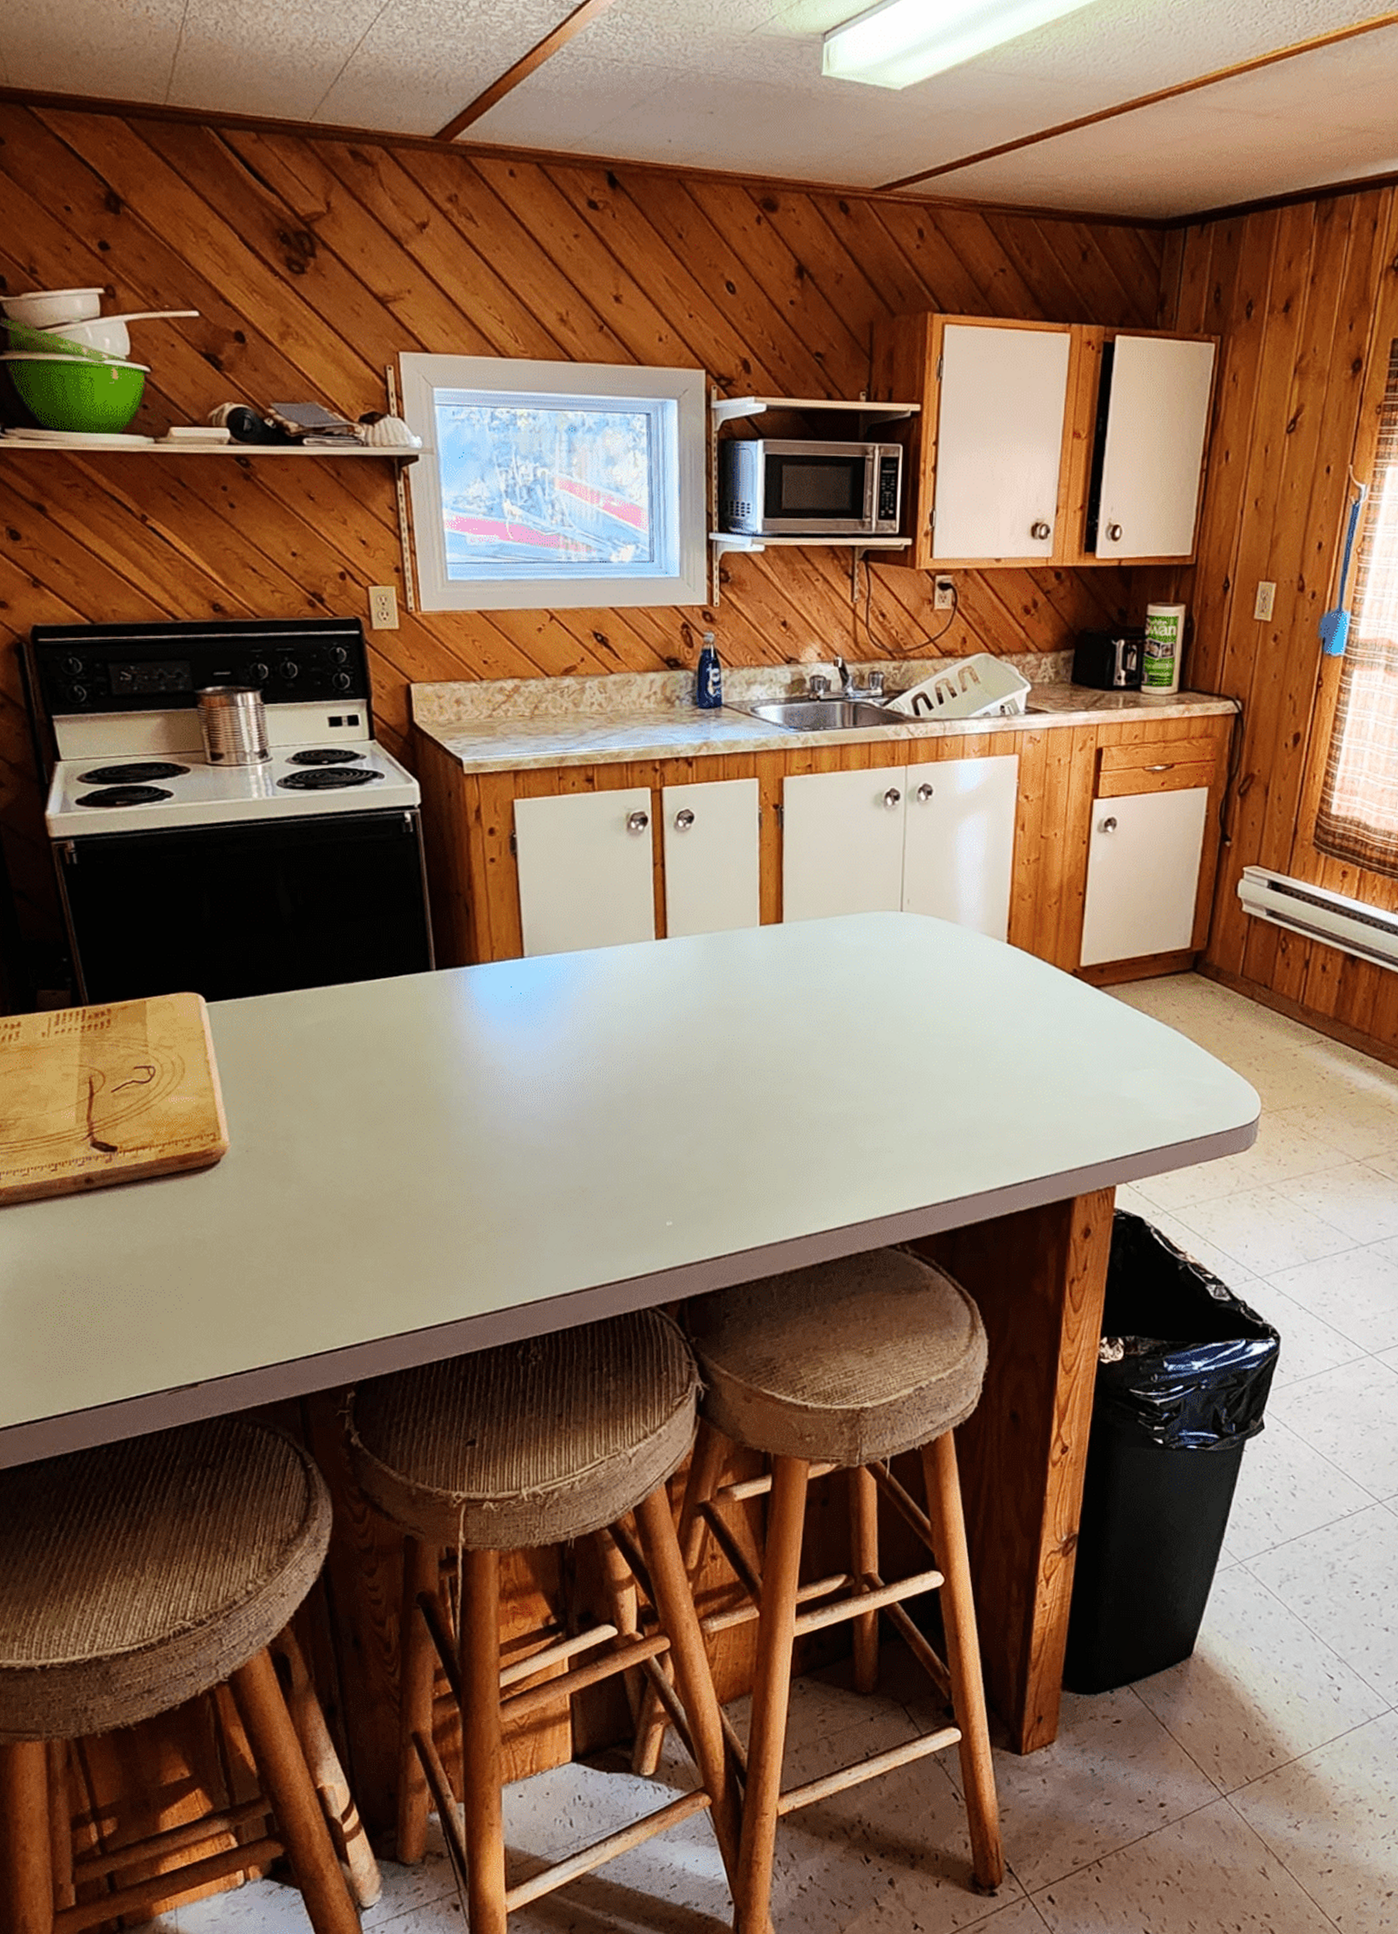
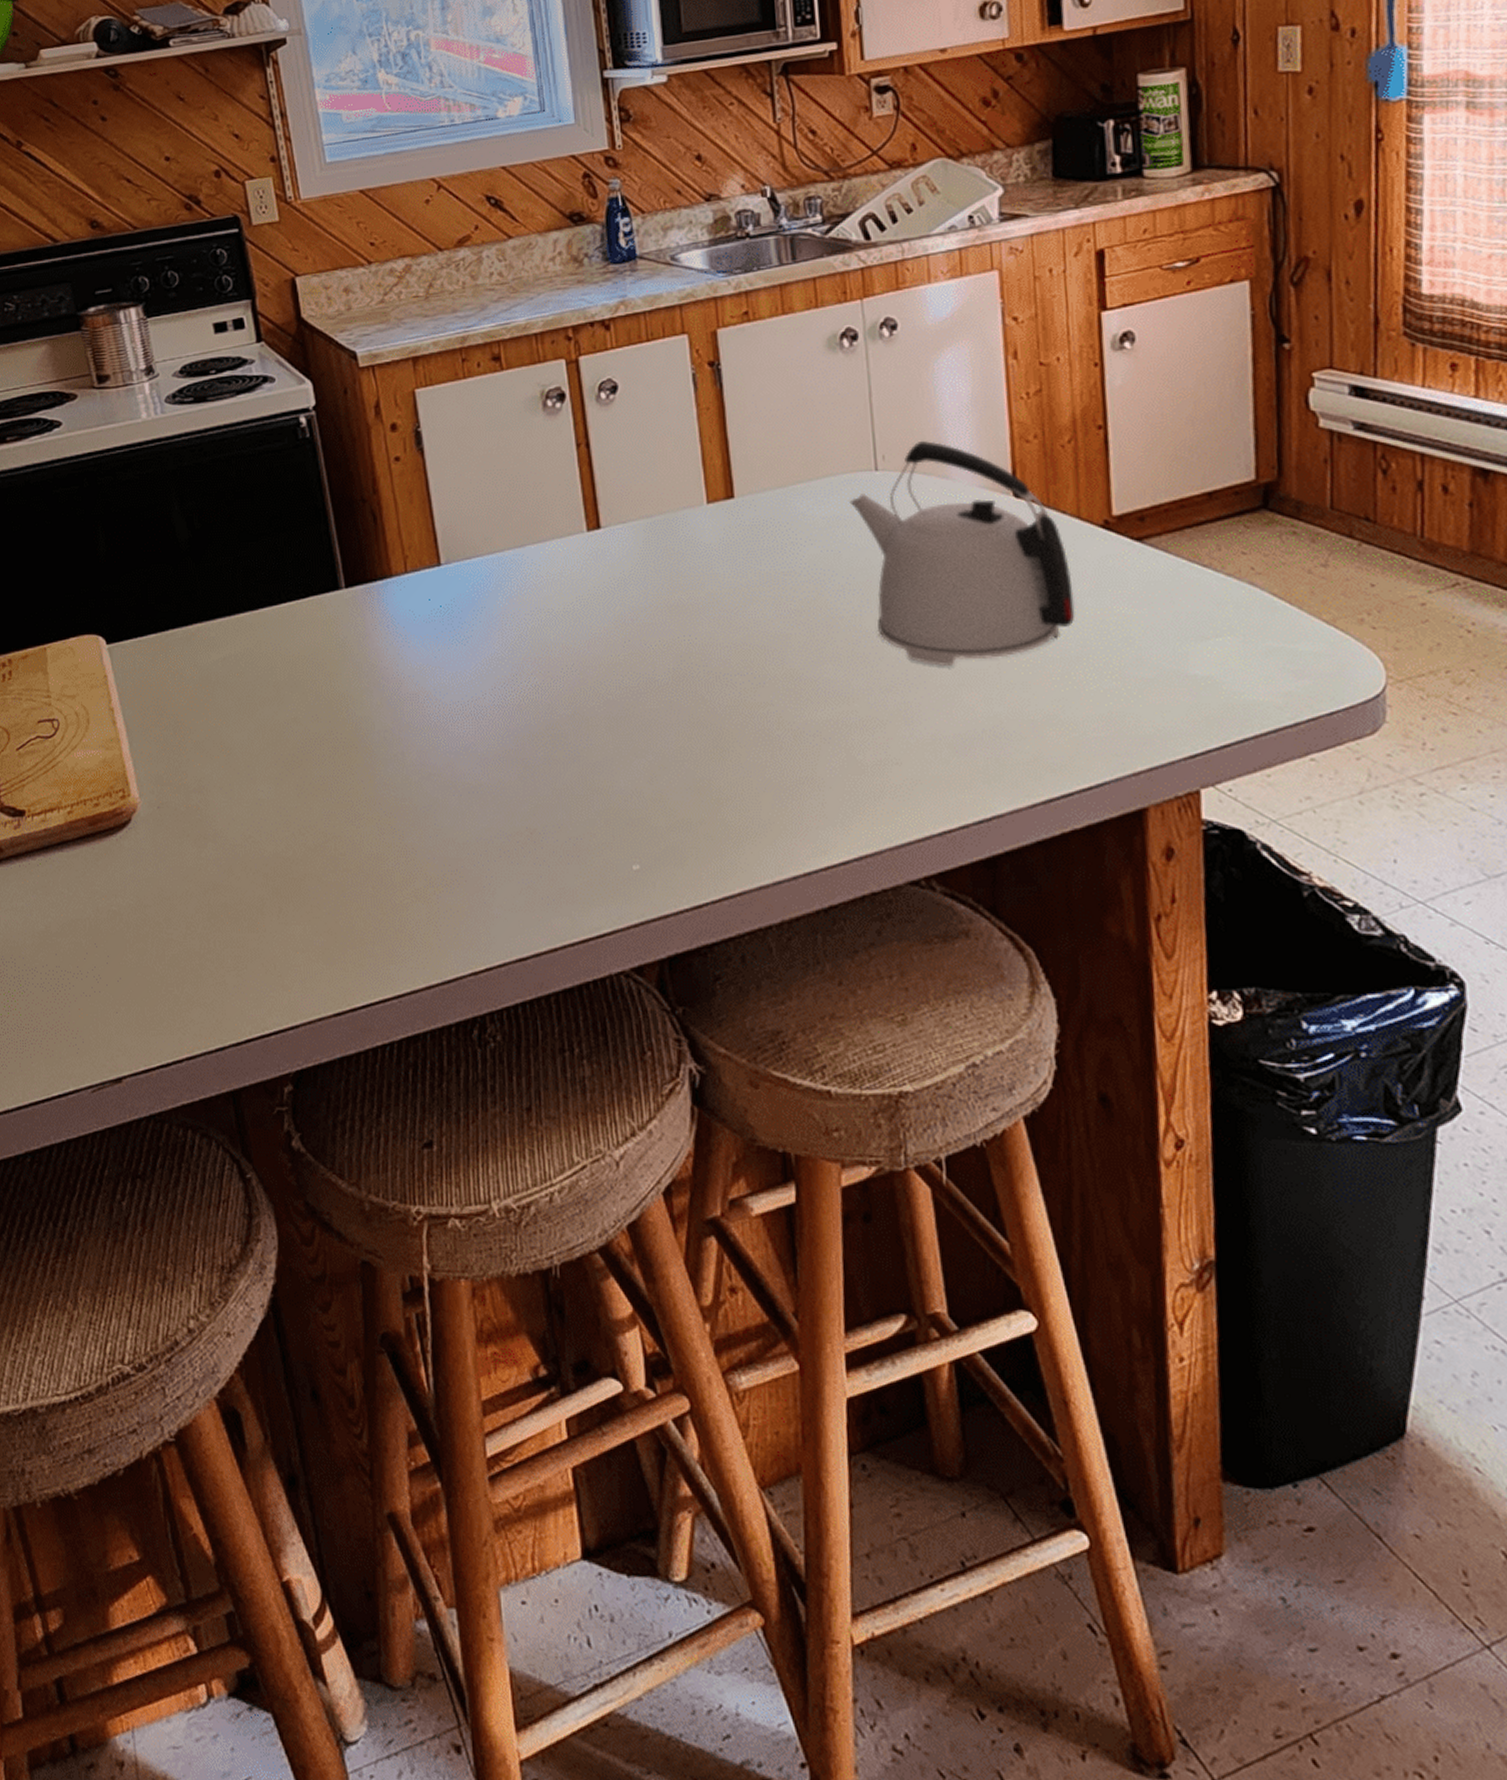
kettle: none [876,890,1043,1077] -> present [849,440,1075,667]

